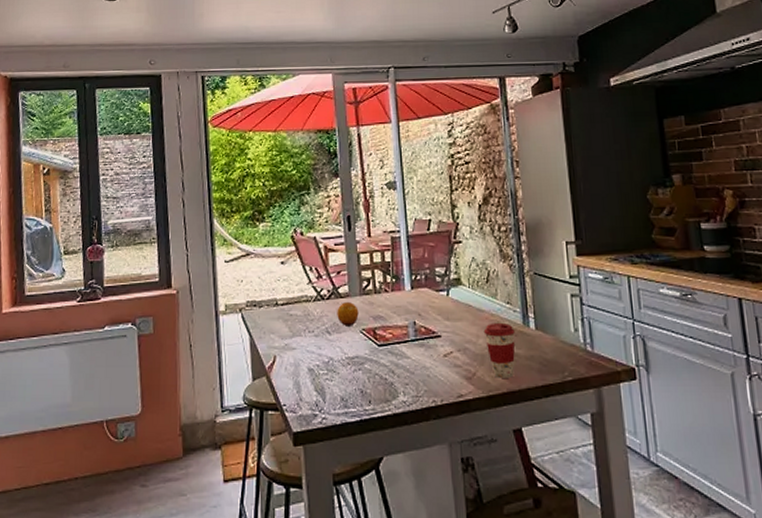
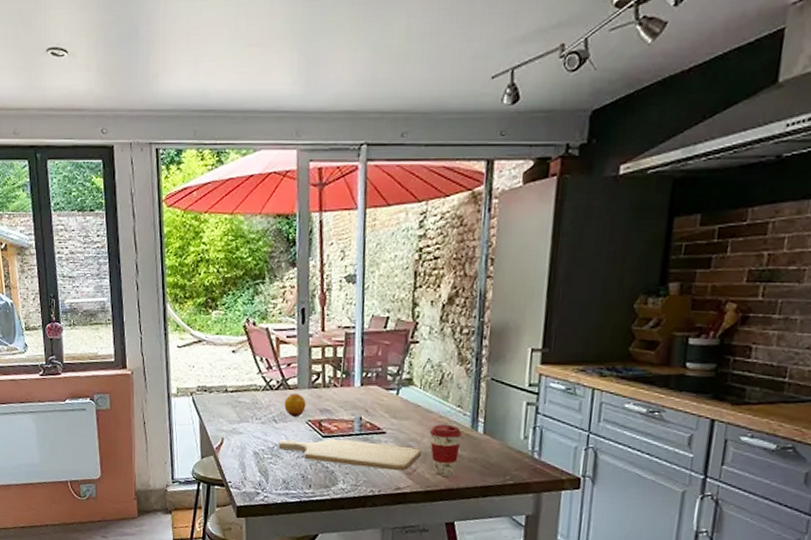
chopping board: none [333,347,479,377] -> present [278,439,422,471]

